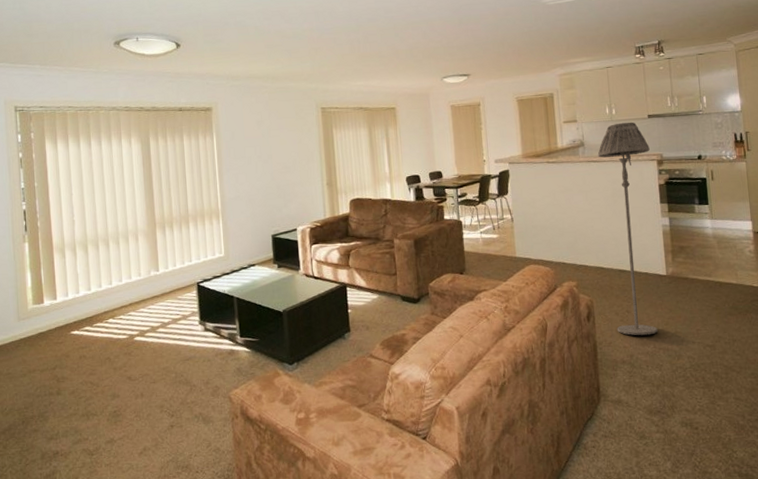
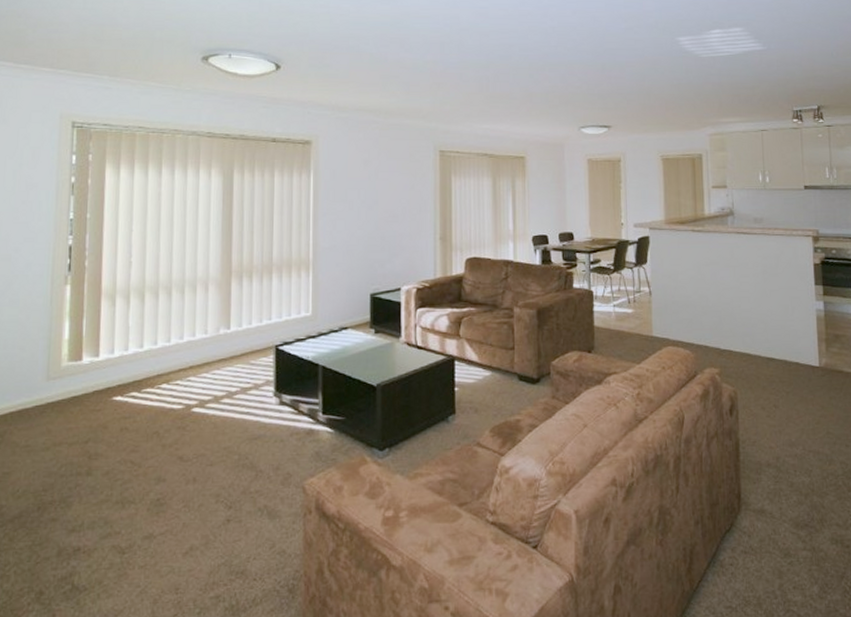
floor lamp: present [597,122,658,336] -> none [748,192,808,435]

